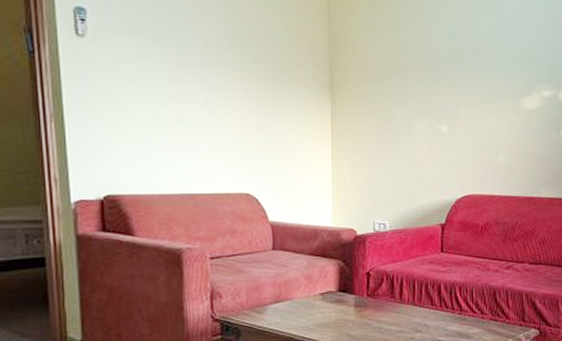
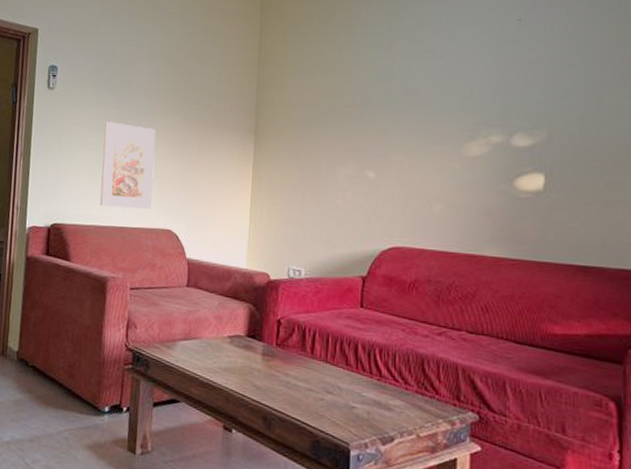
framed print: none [157,76,226,172] -> present [99,121,156,209]

